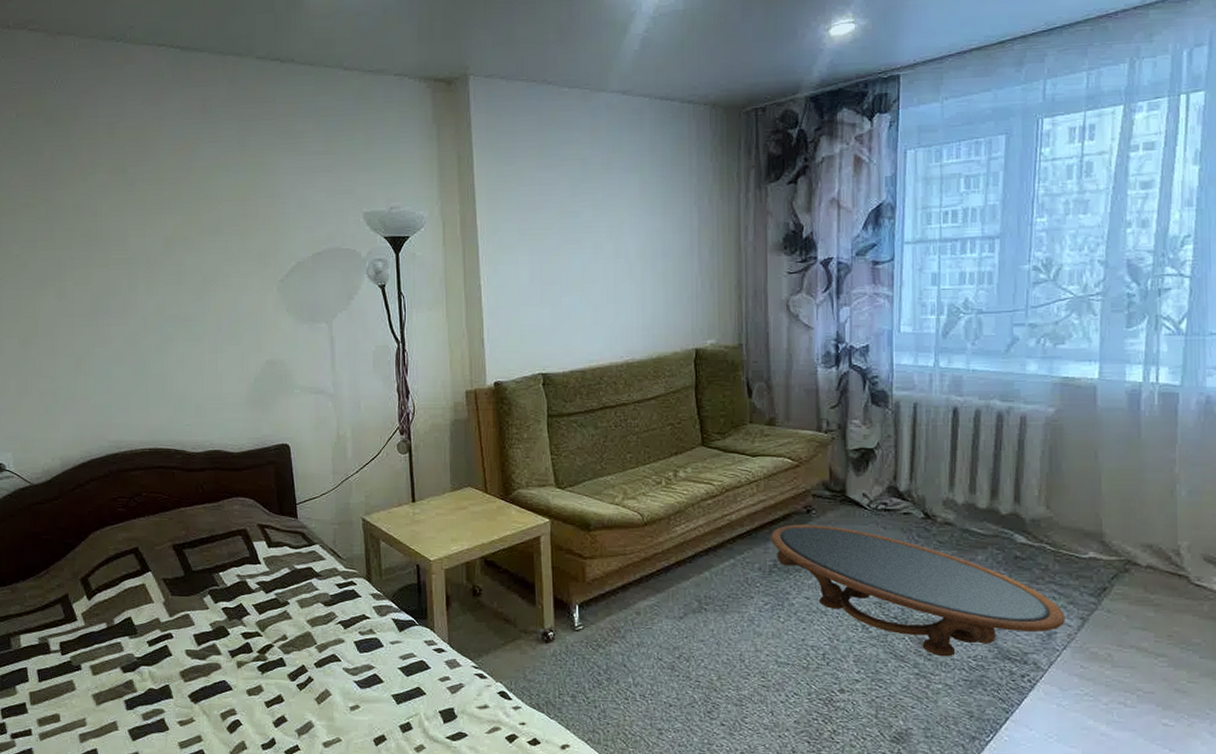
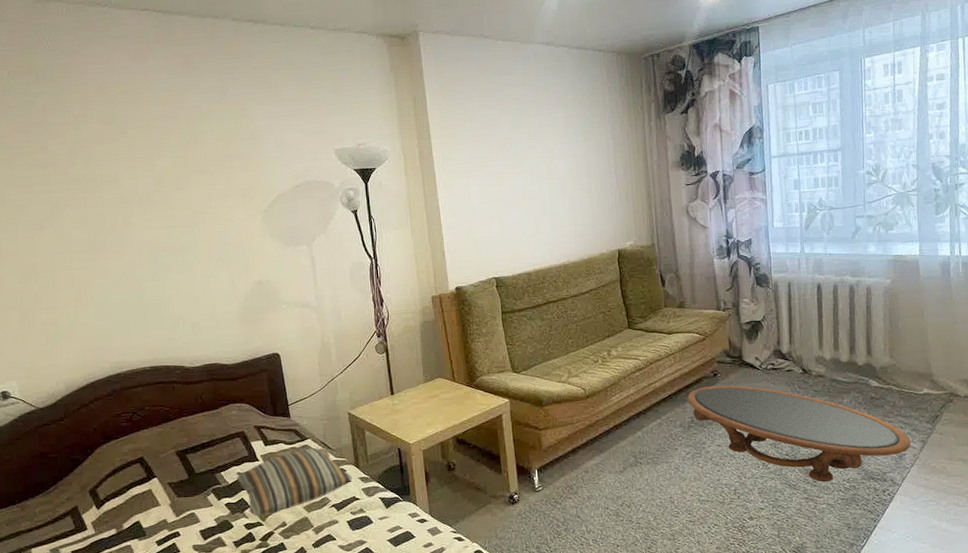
pillow: none [236,555,363,625] -> present [237,448,352,516]

